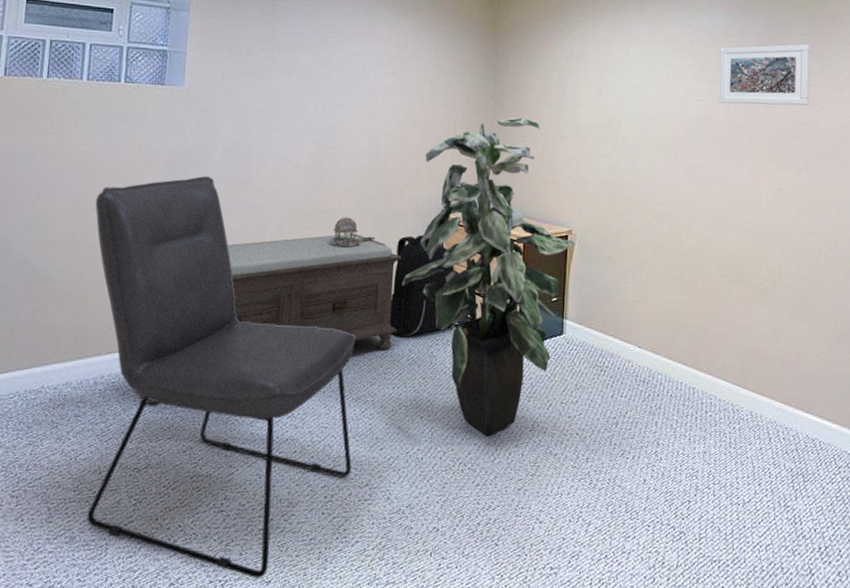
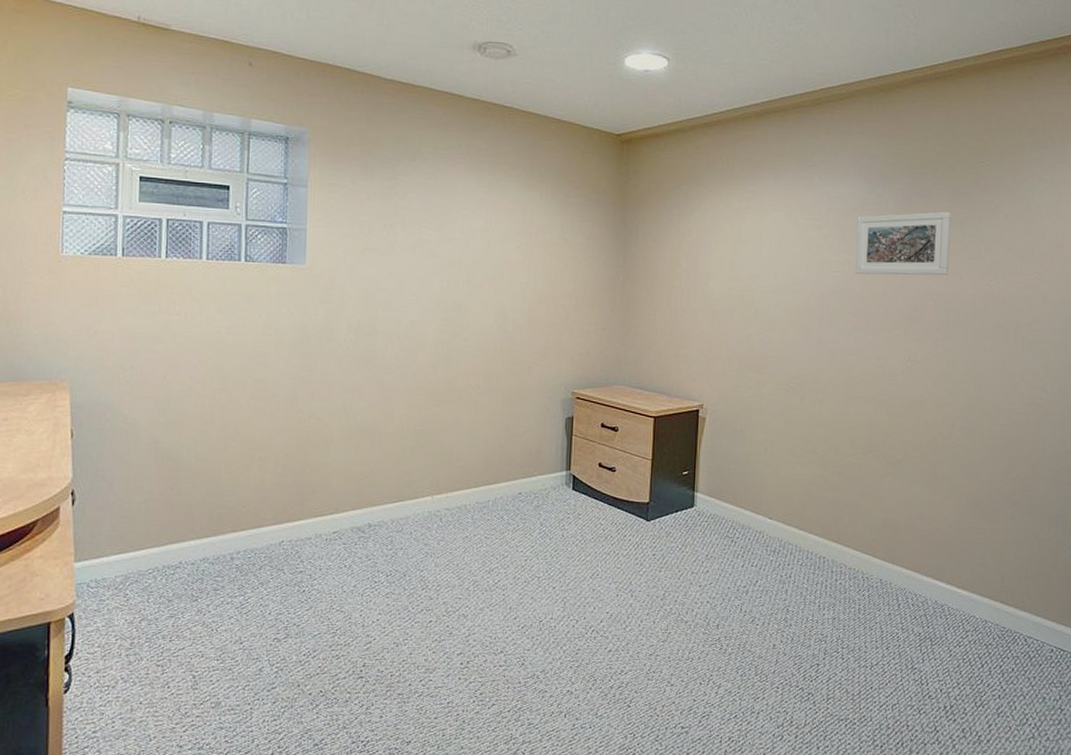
chair: present [87,176,356,578] -> none [222,355,488,739]
bench: present [147,233,402,405] -> none [284,410,531,579]
lantern: present [328,217,375,248] -> none [457,394,505,424]
backpack: present [389,234,455,337] -> none [520,410,586,512]
indoor plant: present [401,118,575,436] -> none [532,292,706,605]

